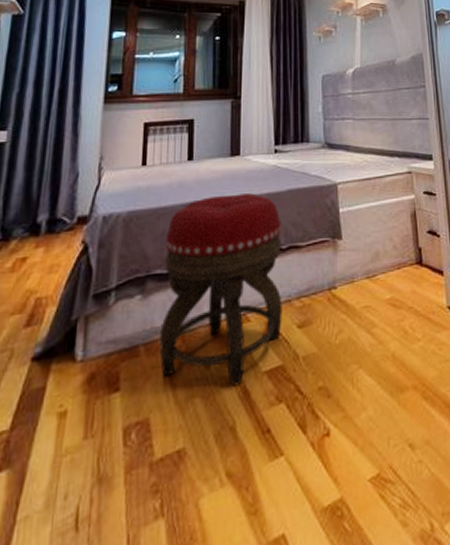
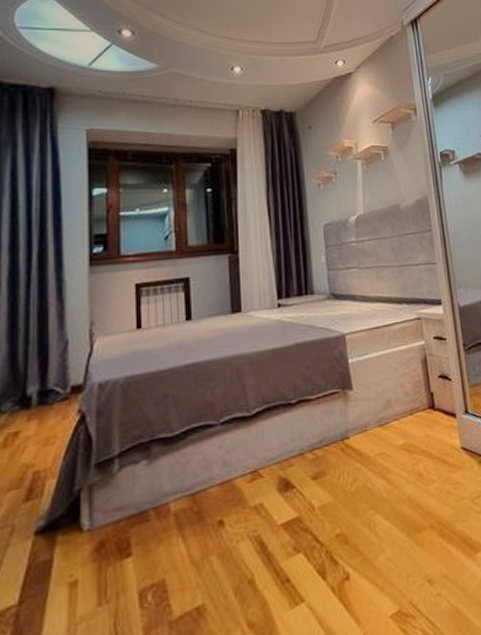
footstool: present [159,193,282,387] -> none [168,350,296,542]

